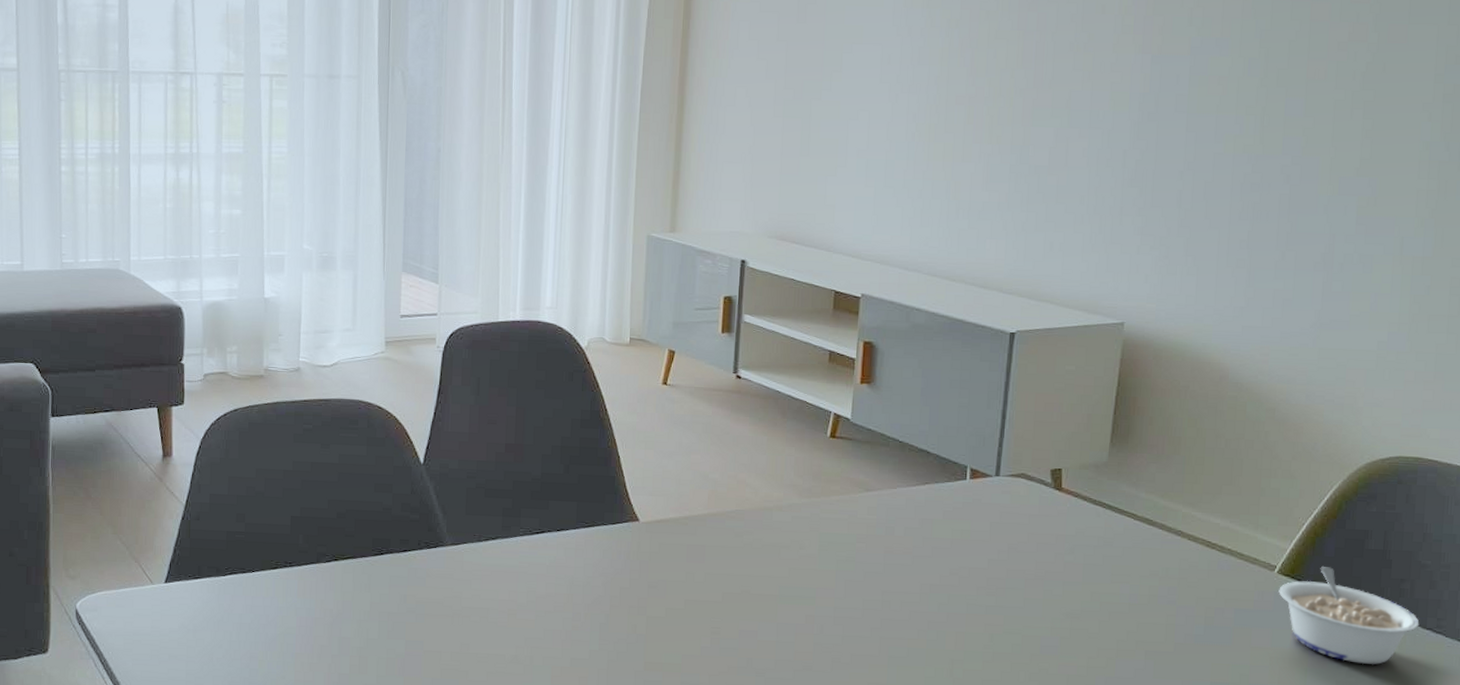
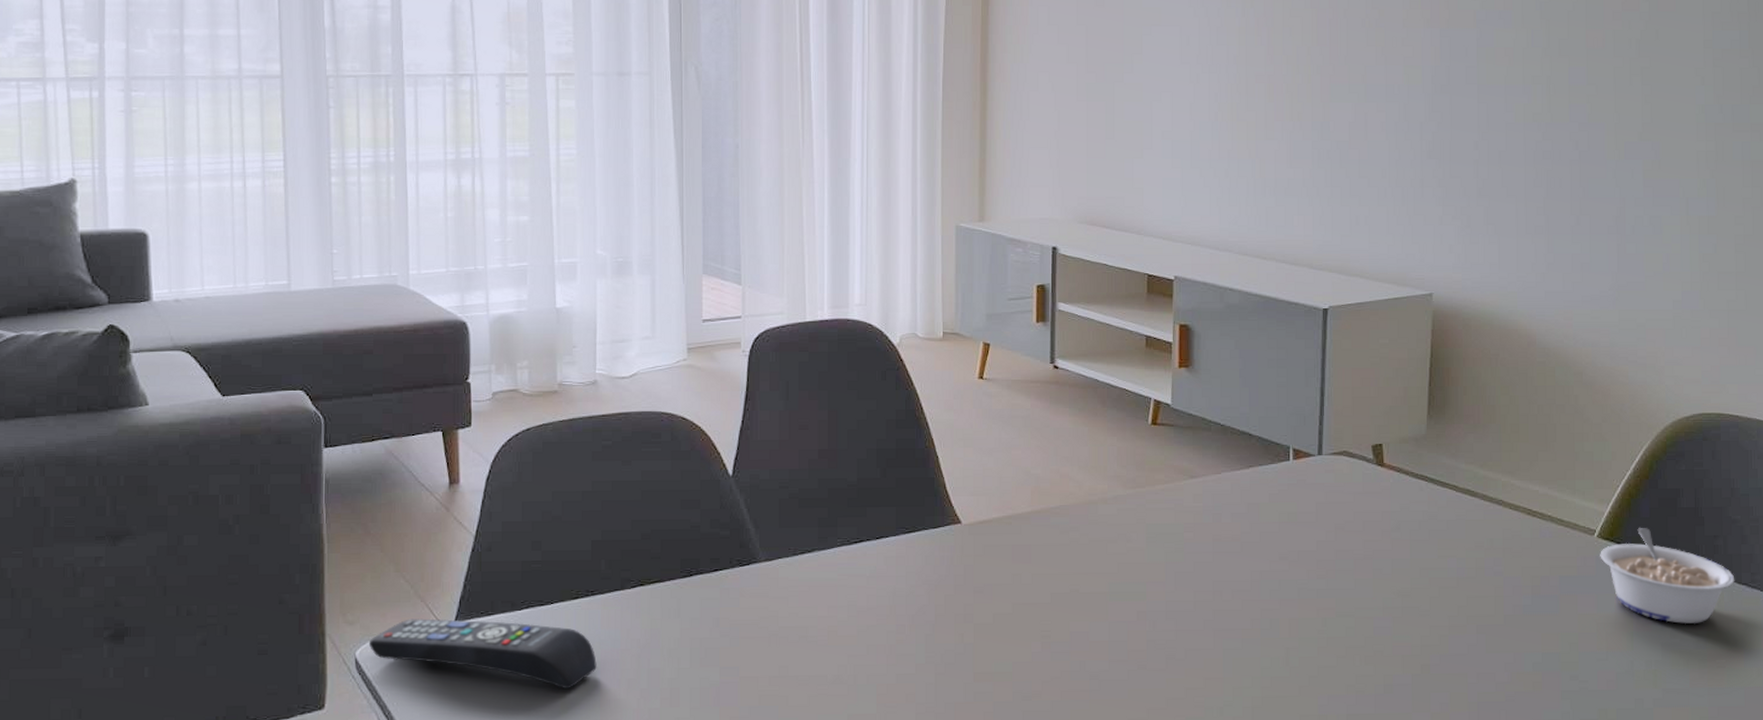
remote control: none [88,577,293,651] -> present [368,618,597,690]

